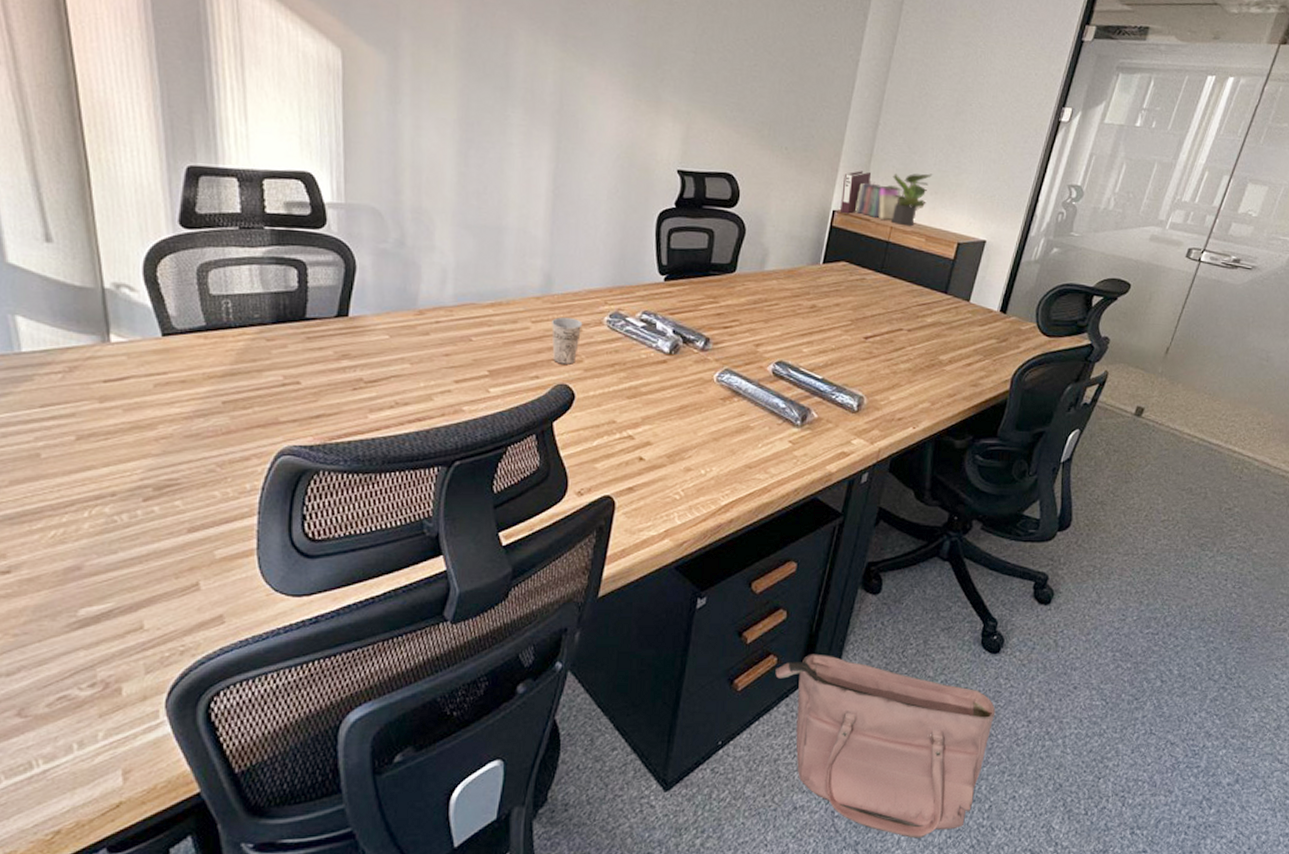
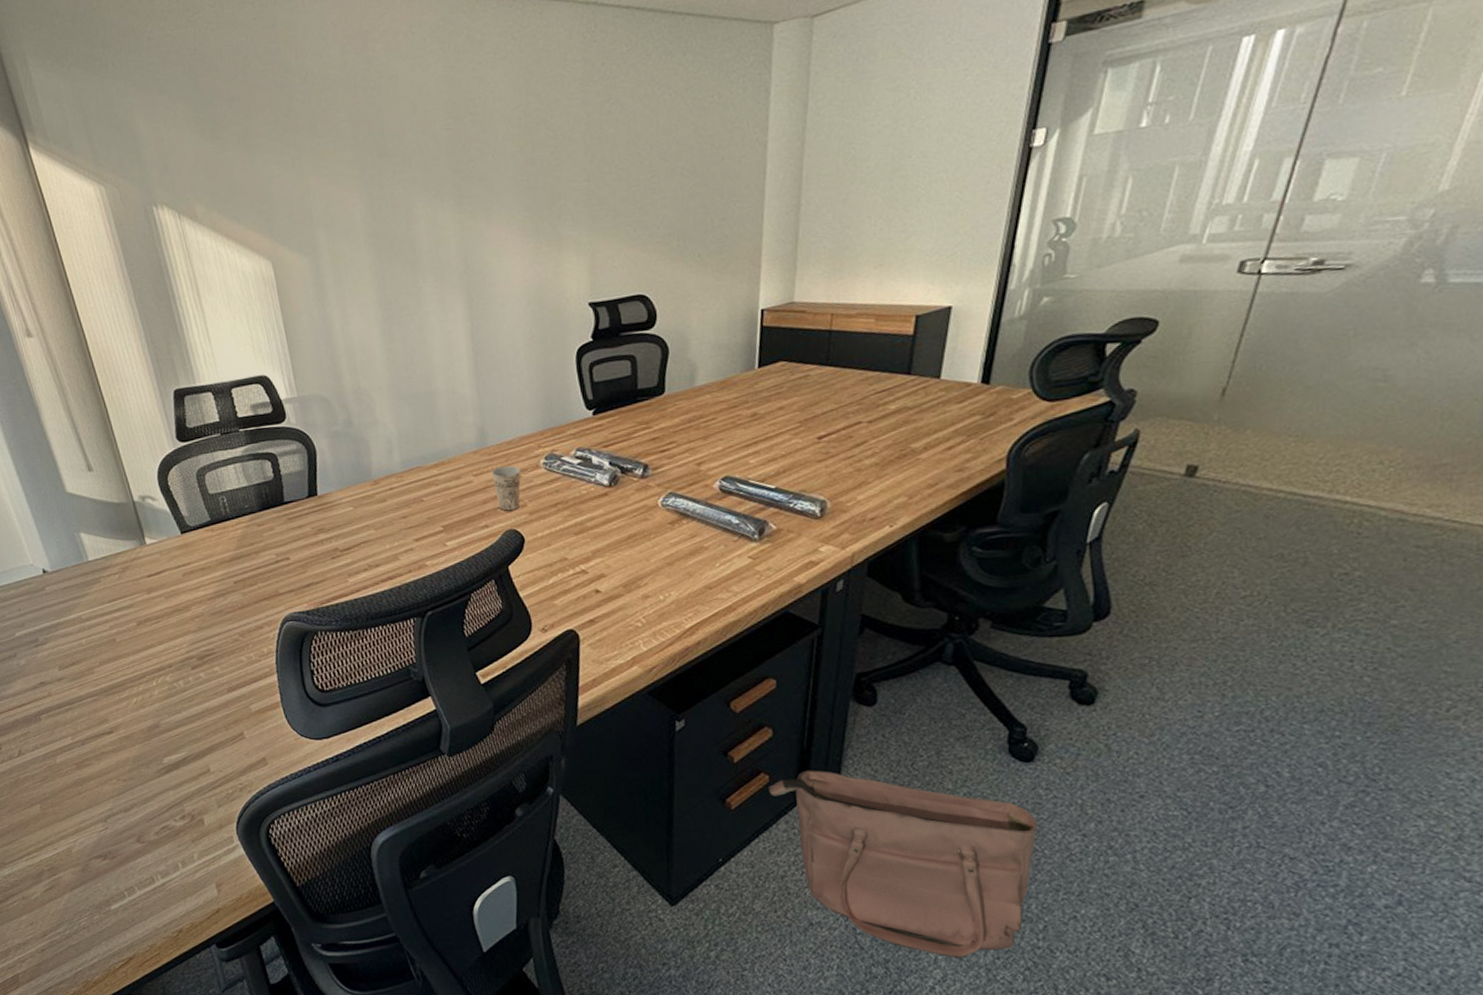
binder: present [841,171,871,214] -> none [768,259,800,311]
books: present [855,183,898,220] -> none [786,270,836,308]
potted plant: present [880,173,933,227] -> none [812,245,874,311]

